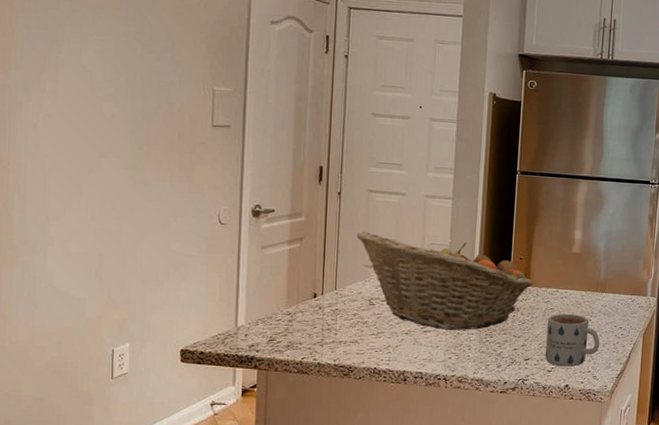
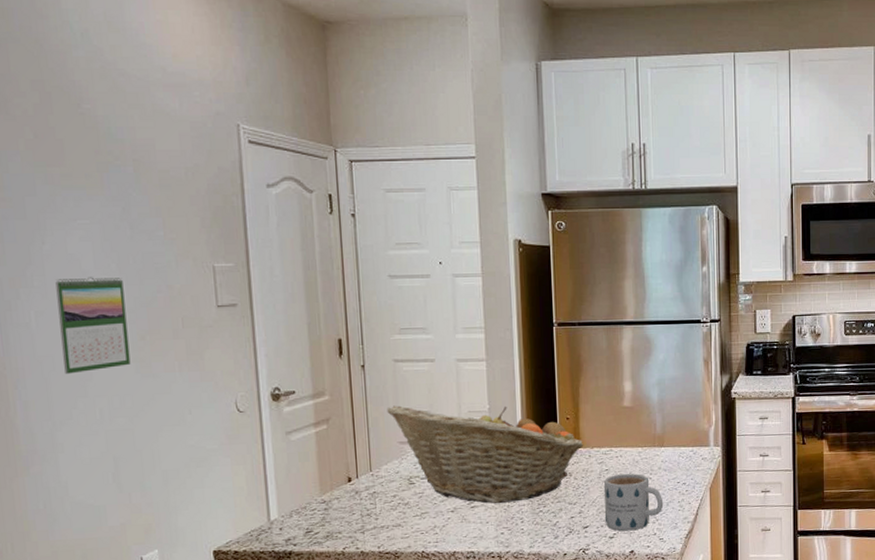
calendar: none [64,87,128,174] -> present [55,277,131,374]

